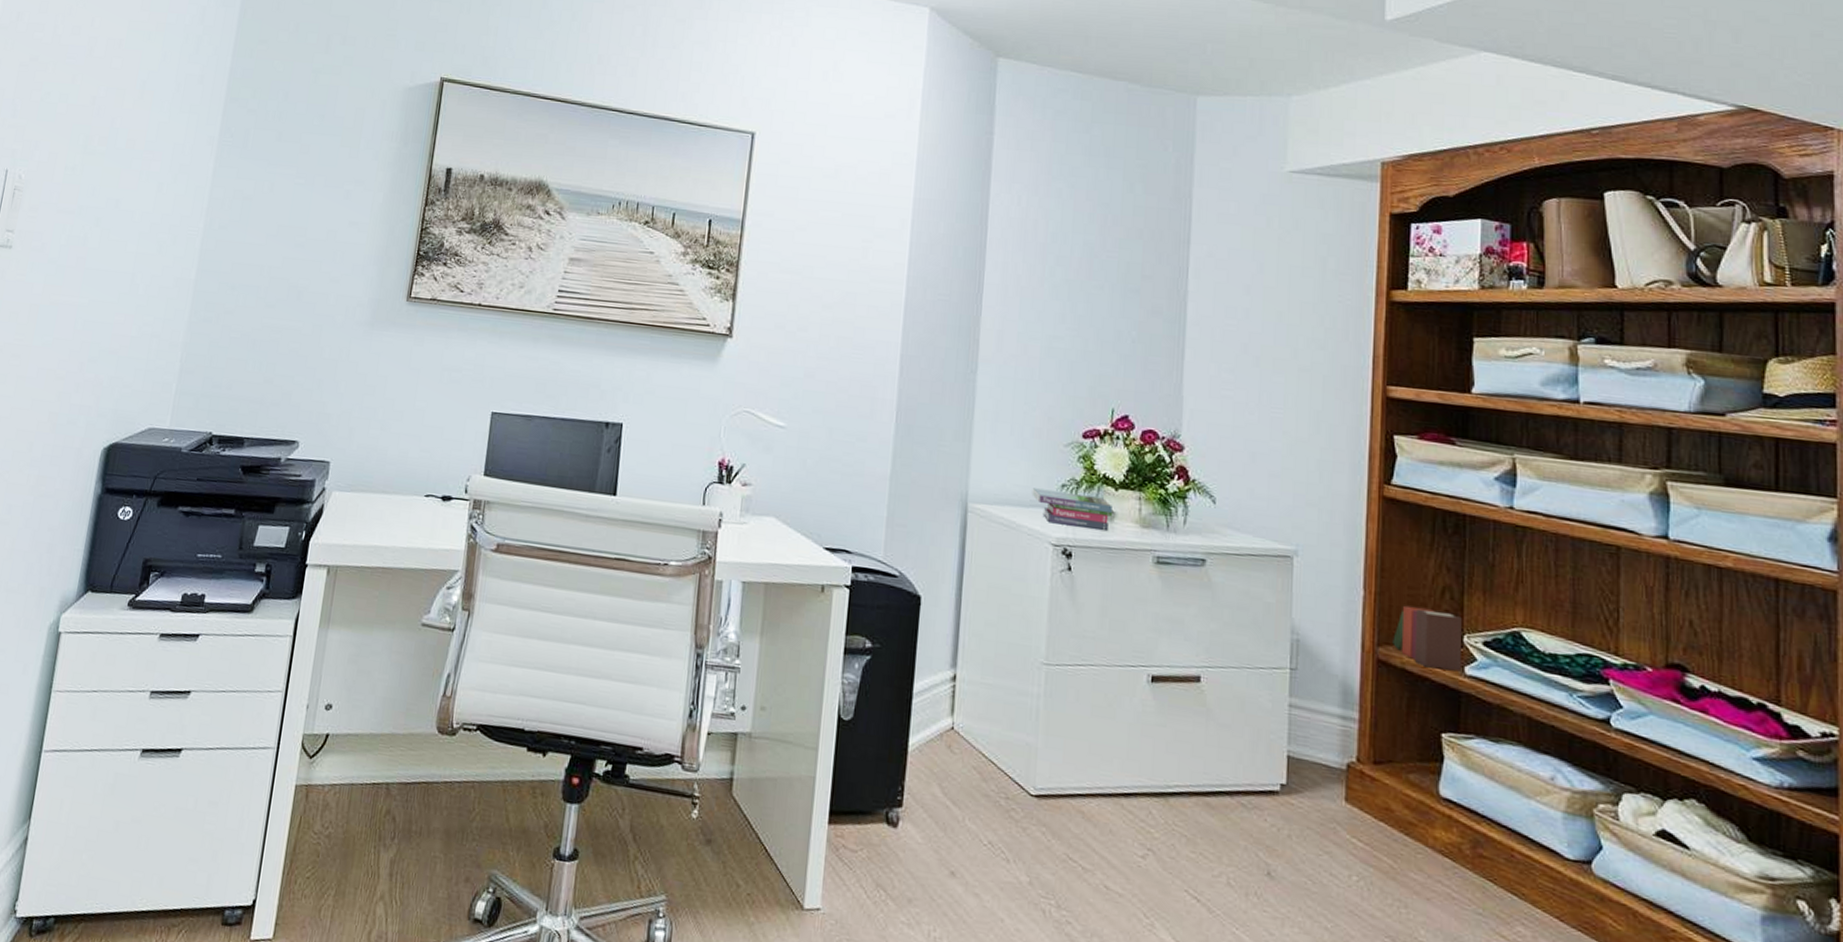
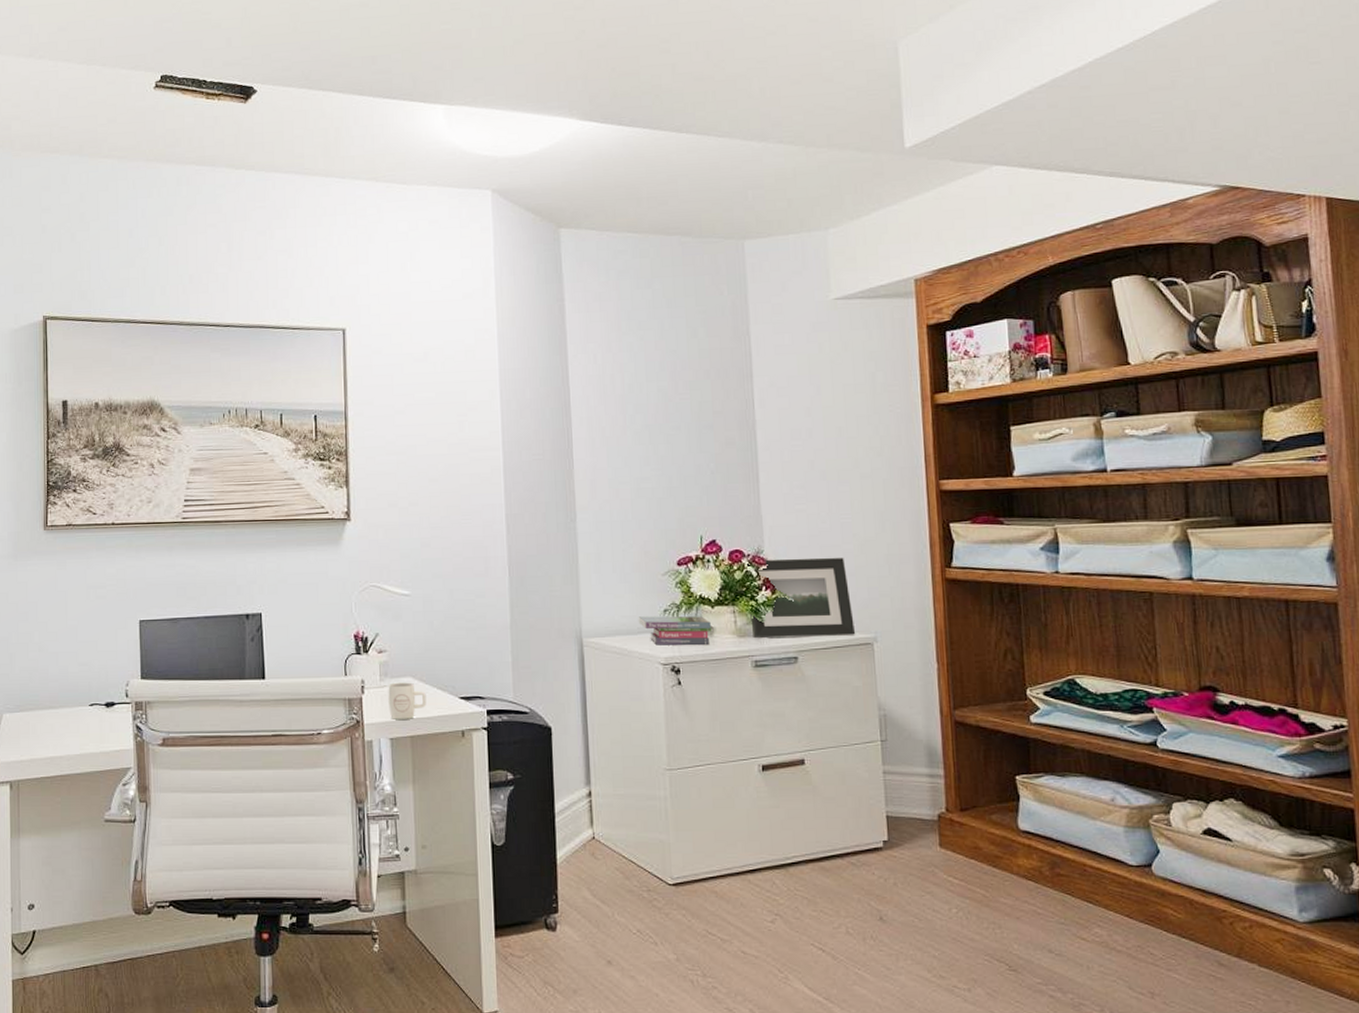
mug: none [745,520,788,564] -> present [388,682,427,720]
picture frame: none [1157,445,1275,544] -> present [747,558,856,638]
books: present [1392,605,1463,672] -> none [966,670,1027,722]

